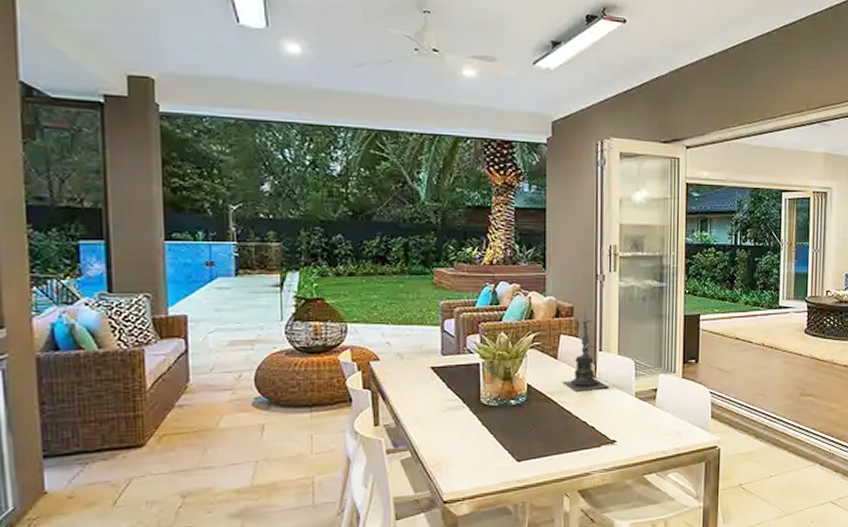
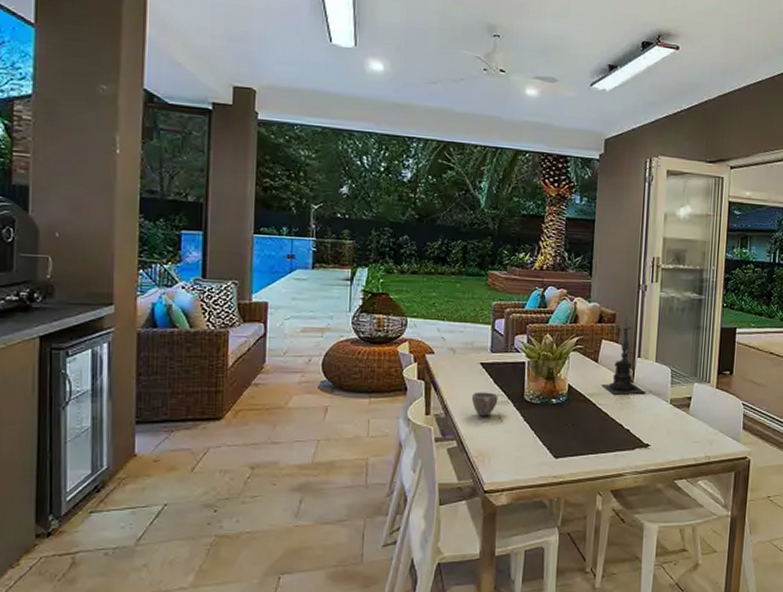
cup: none [423,397,453,424] -> present [471,392,499,417]

